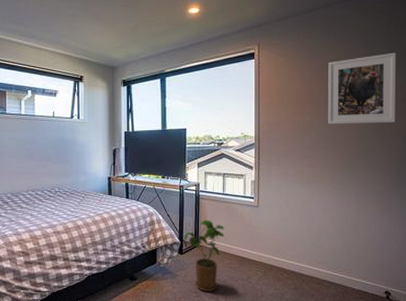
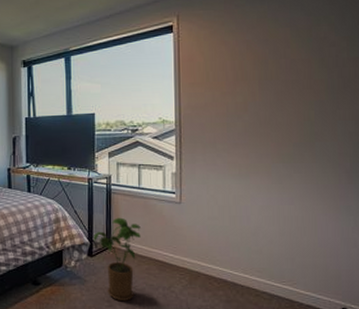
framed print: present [327,52,397,124] -> none [262,19,349,106]

